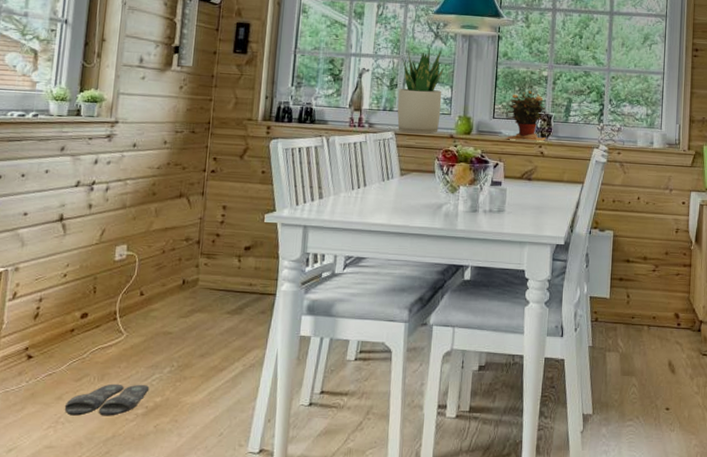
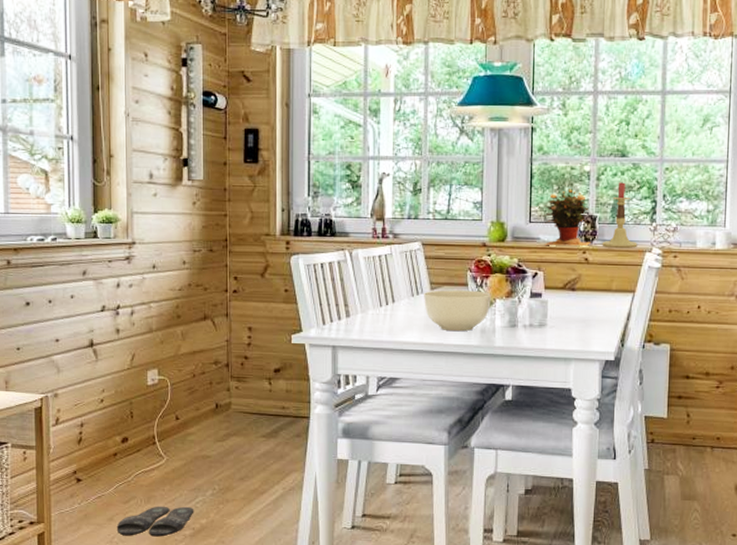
bowl: none [393,176,456,215] -> present [423,290,491,332]
planter: present [397,48,445,134] -> none [422,145,473,243]
candlestick: none [556,87,587,145] -> present [602,182,638,249]

